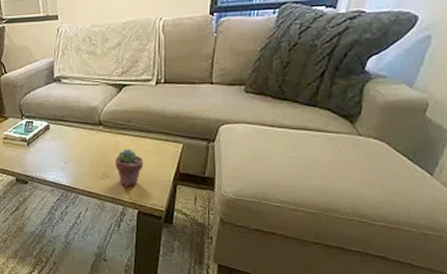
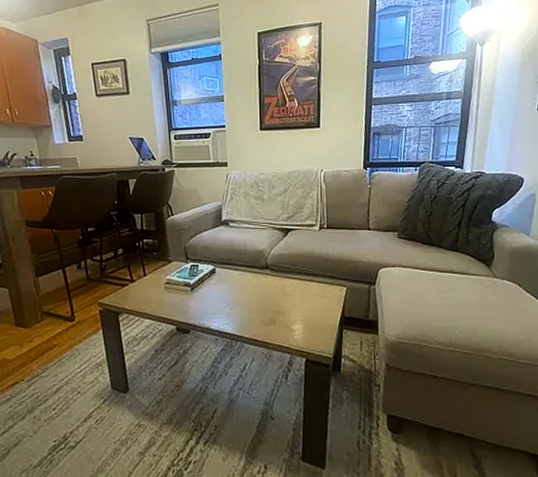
potted succulent: present [115,148,144,187] -> none [282,292,310,333]

